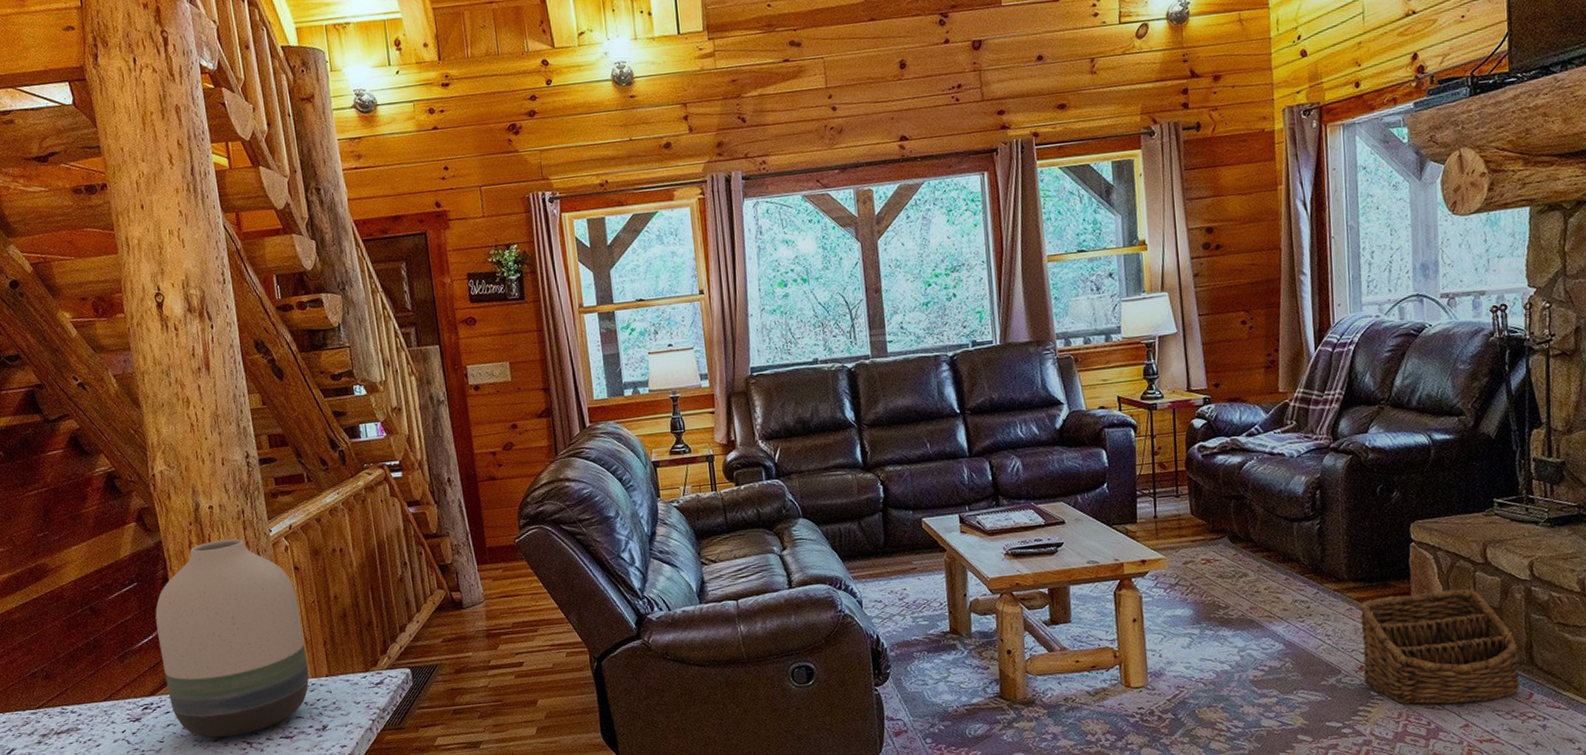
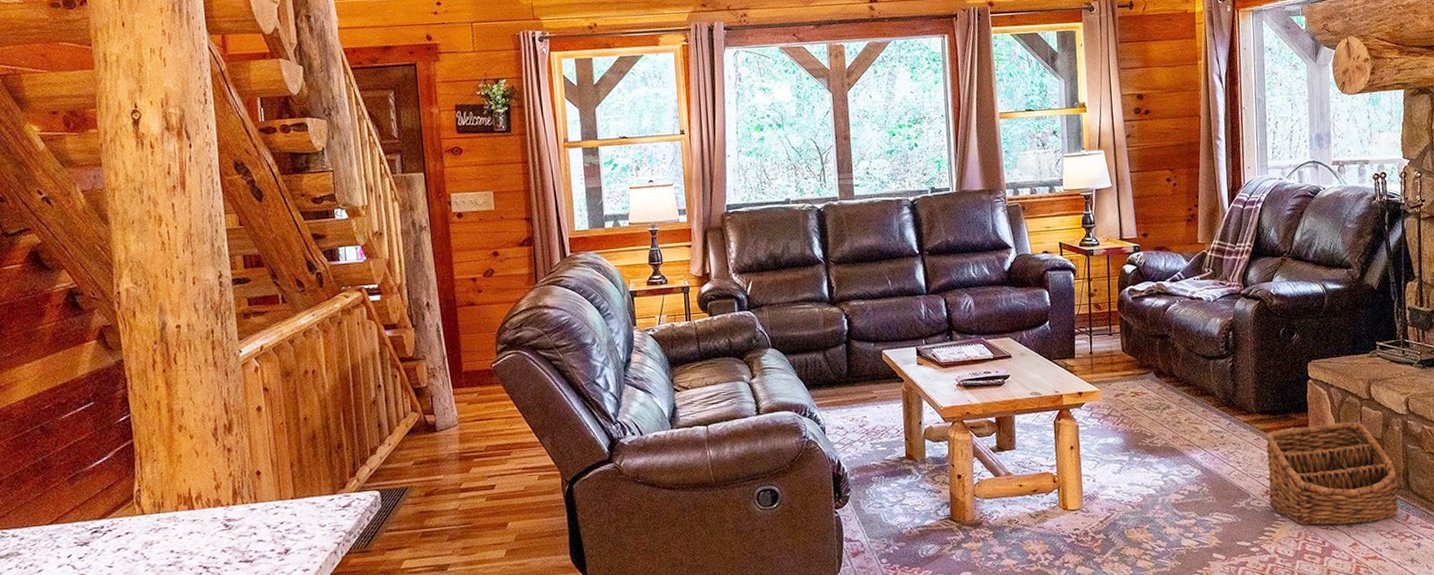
vase: present [155,538,309,738] -> none [112,358,274,562]

